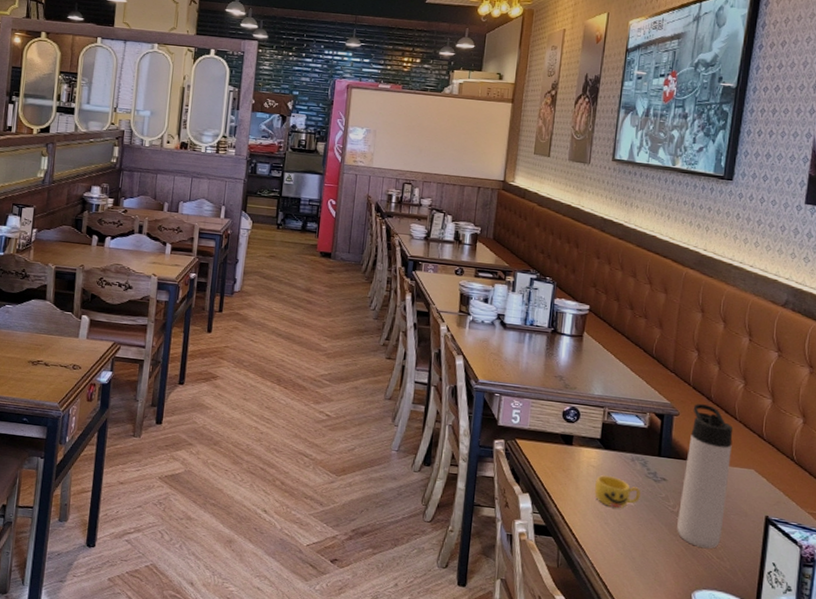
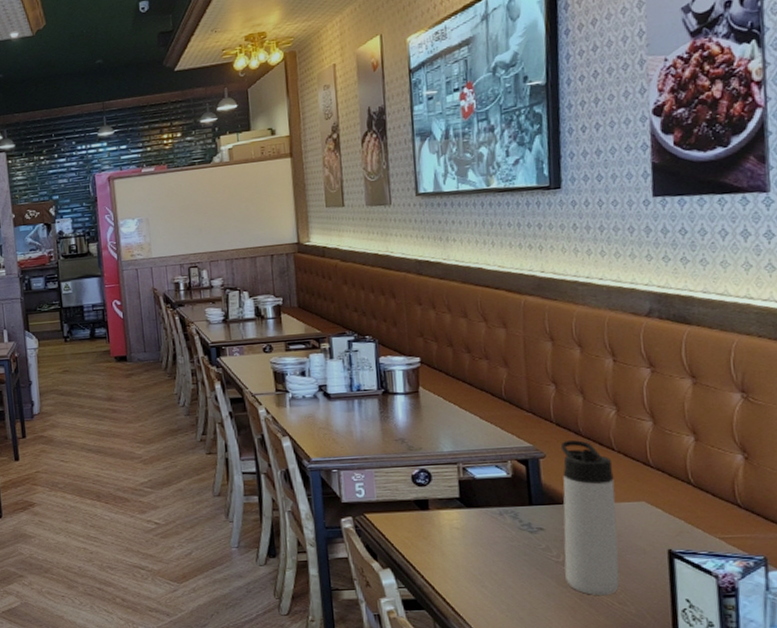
cup: present [594,475,641,508] -> none [463,535,517,568]

